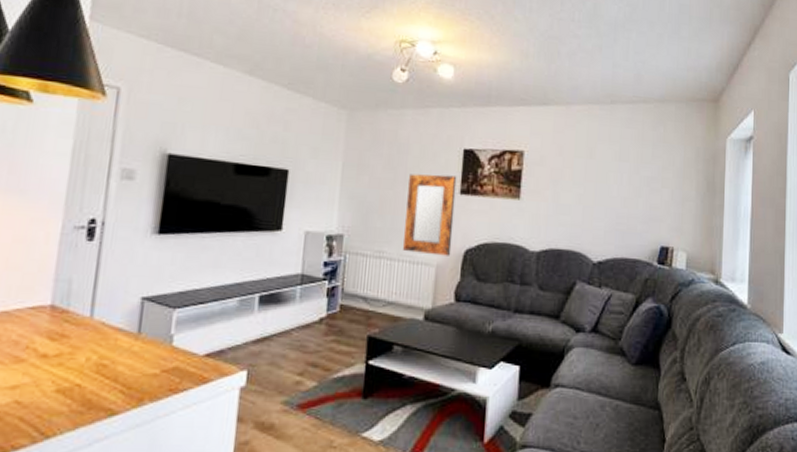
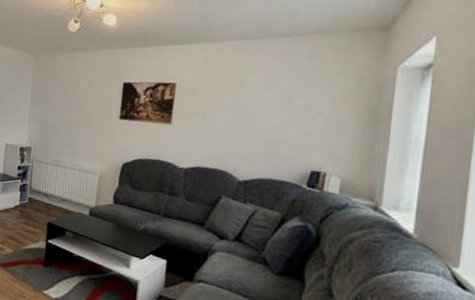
home mirror: present [403,174,457,256] -> none [74,102,117,168]

